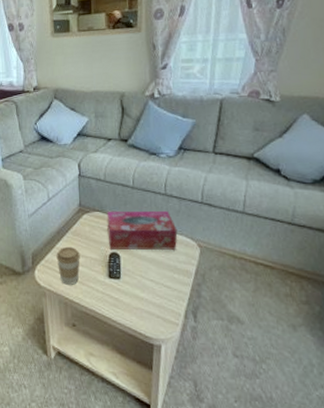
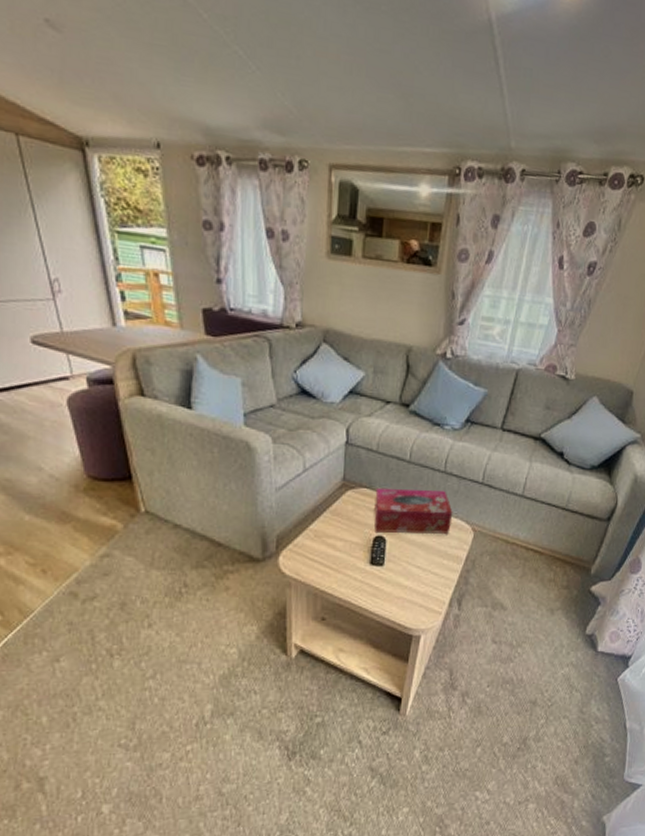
coffee cup: present [56,246,80,285] -> none [308,528,339,573]

